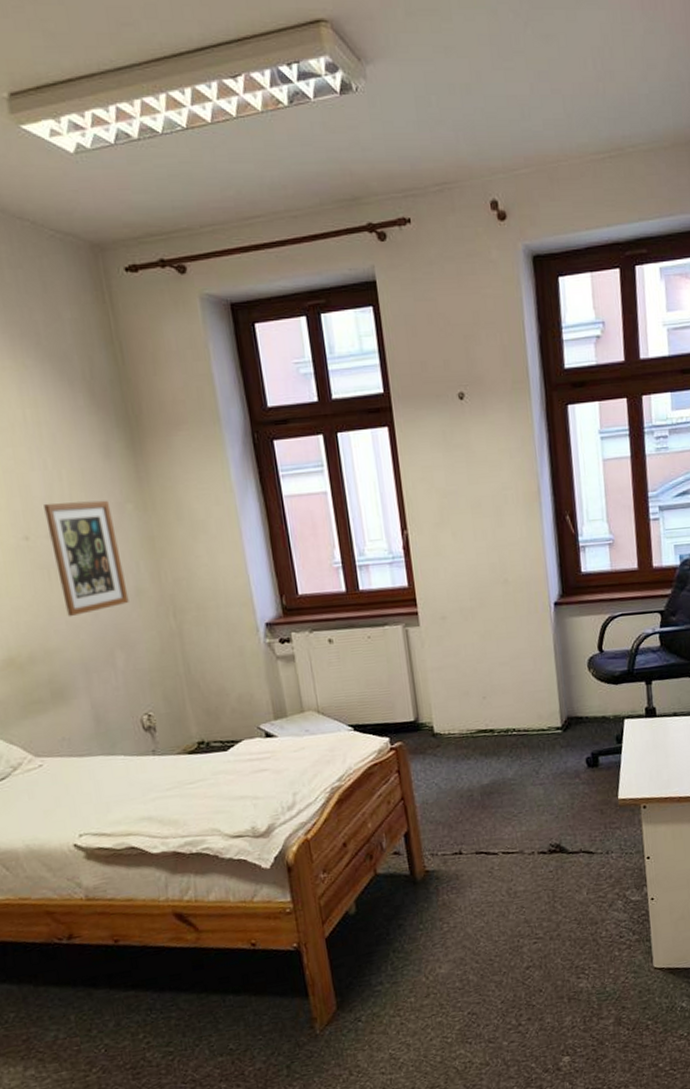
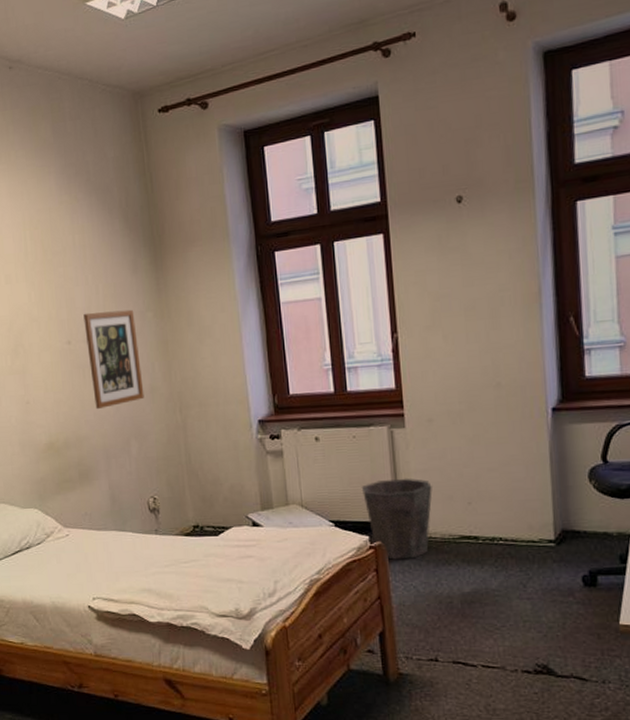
waste bin: none [380,676,449,759] -> present [362,478,432,560]

